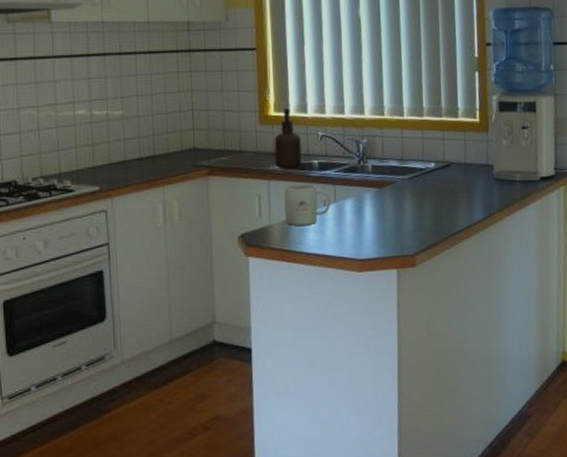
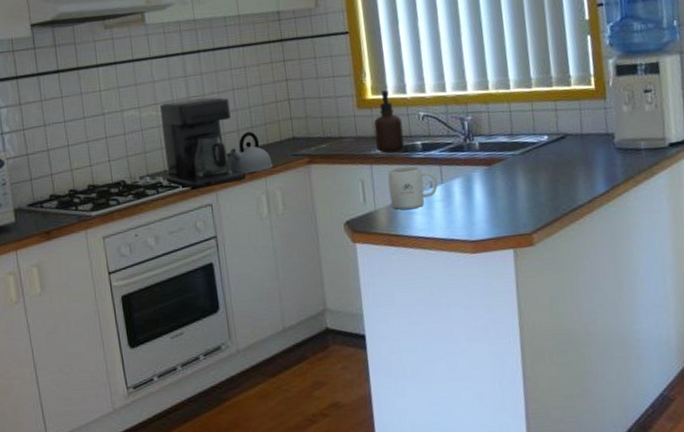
coffee maker: none [60,101,144,194] -> present [160,97,247,190]
kettle: none [128,139,173,182] -> present [229,132,274,174]

